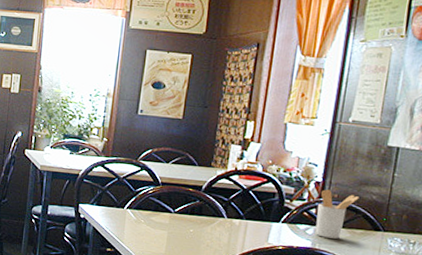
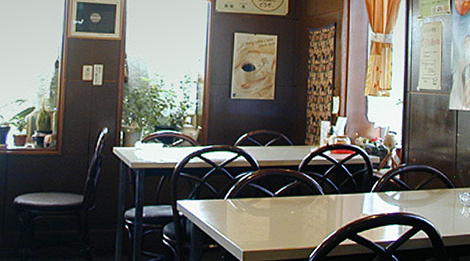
utensil holder: present [315,189,360,239] -> none [400,155,433,201]

